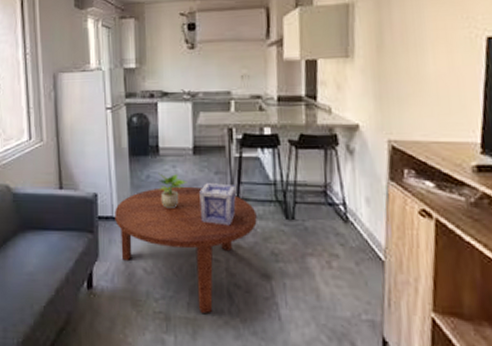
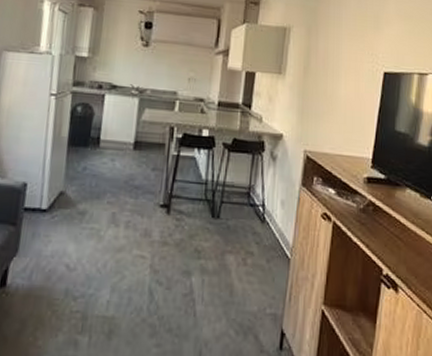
coffee table: present [115,186,257,314] -> none [42,180,186,312]
potted plant: present [158,173,187,210] -> none [94,165,124,204]
wooden crate: present [199,183,237,226] -> none [132,179,171,222]

